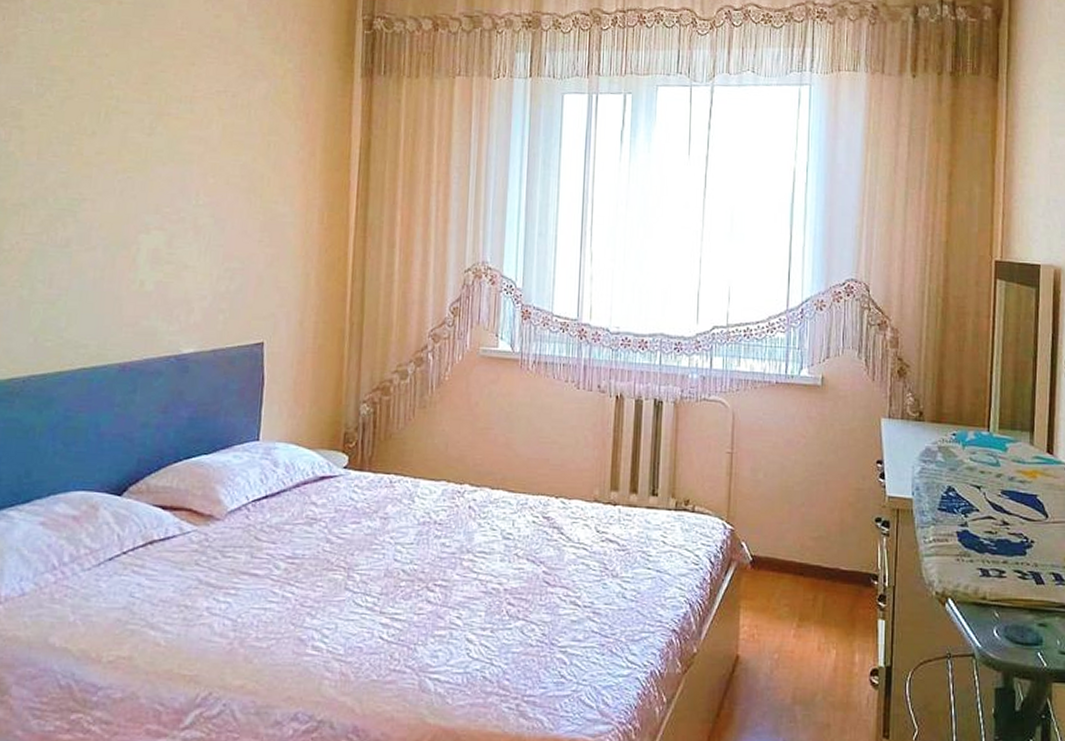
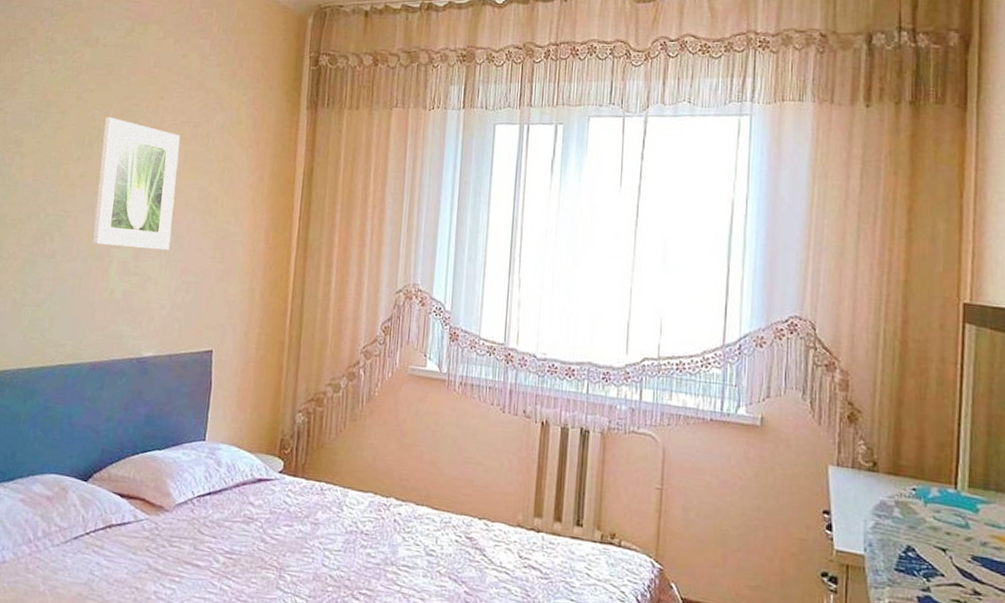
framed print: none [116,85,216,235] -> present [93,117,180,251]

